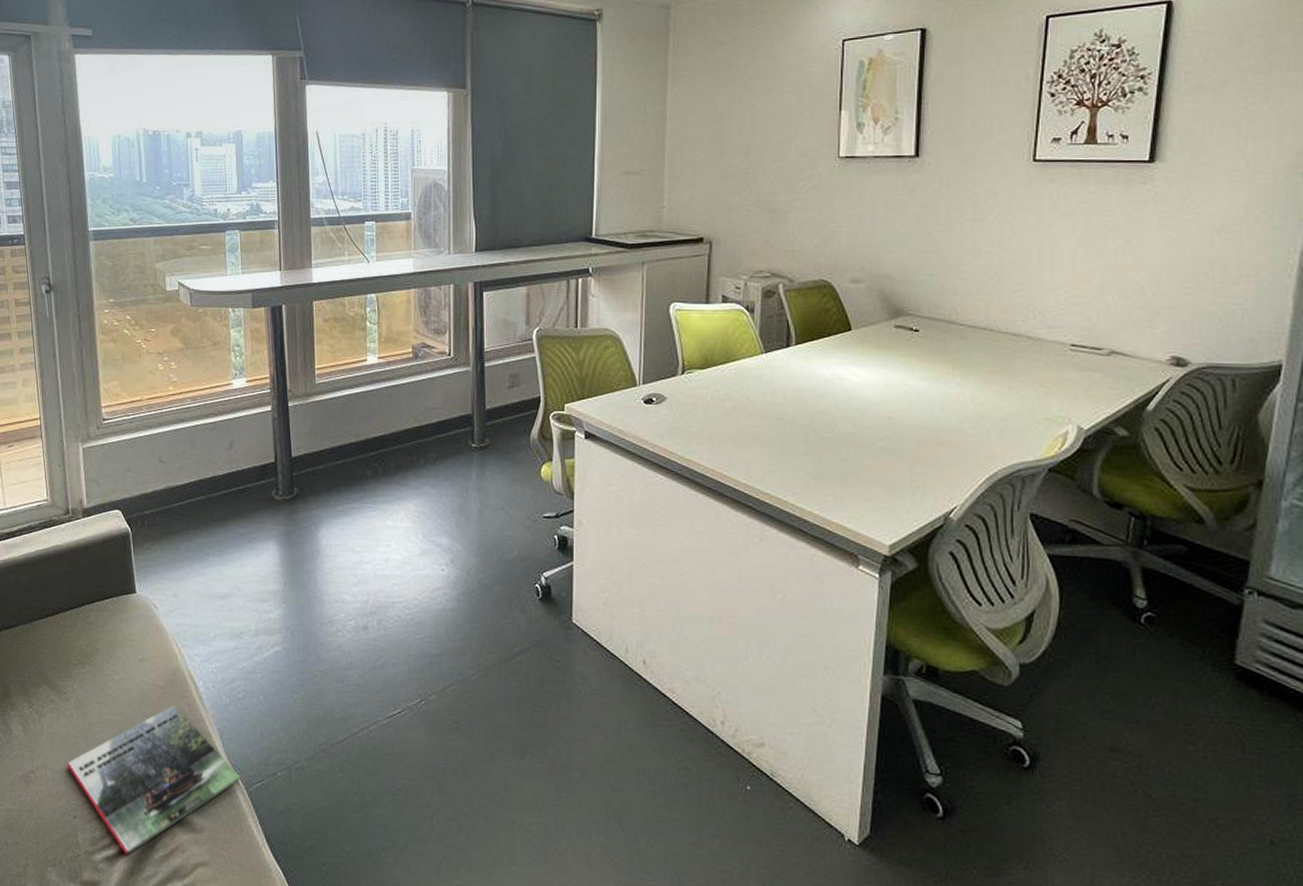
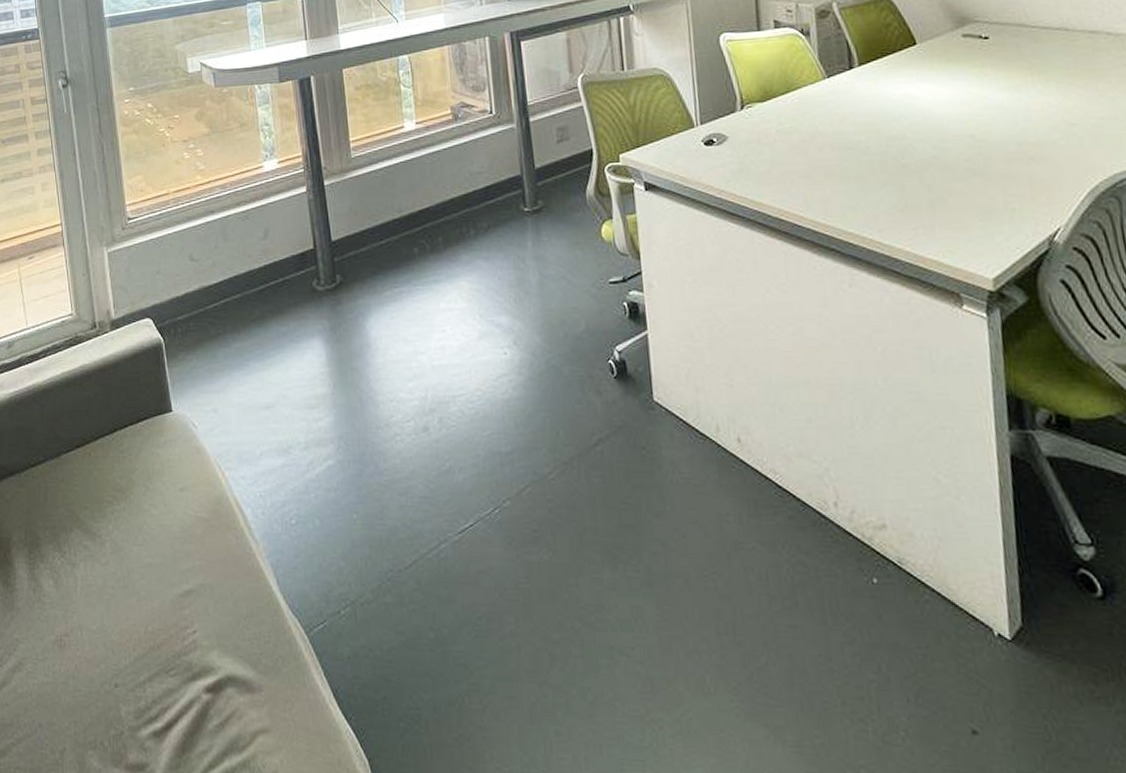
magazine: present [67,704,241,855] -> none [105,539,300,728]

